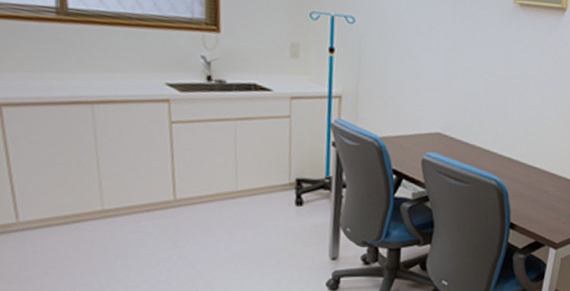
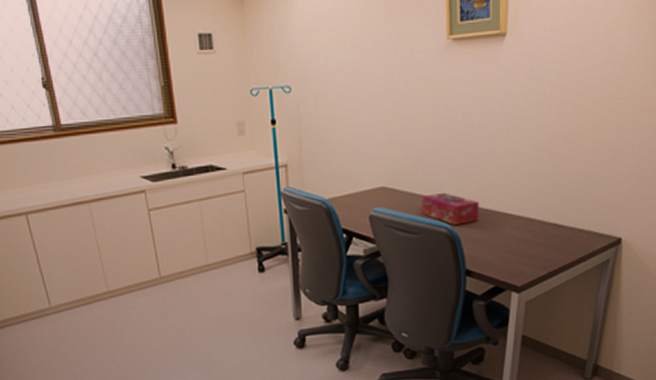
tissue box: none [474,146,528,179] -> present [422,192,479,225]

